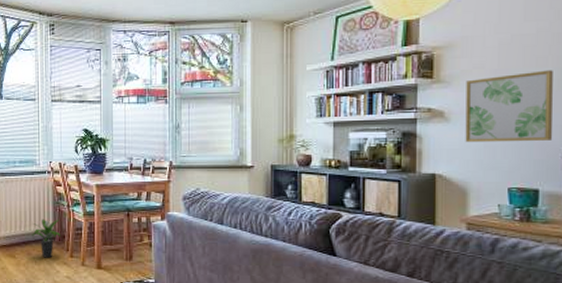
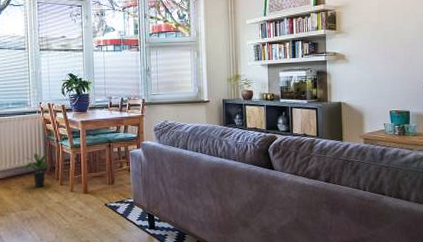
wall art: present [465,70,553,143] -> none [359,24,417,78]

